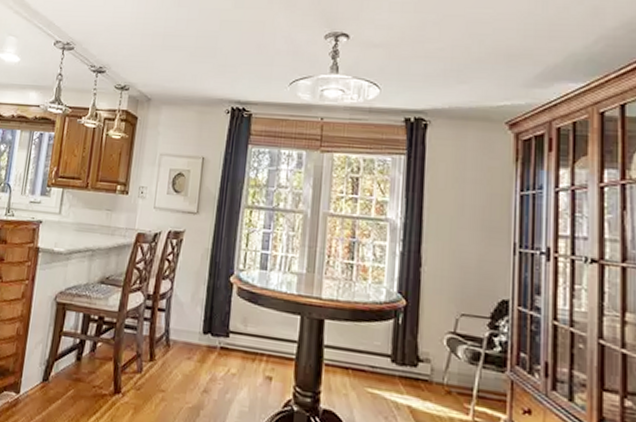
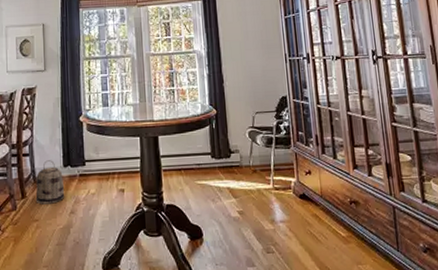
basket: none [165,321,201,376] -> present [35,160,65,205]

